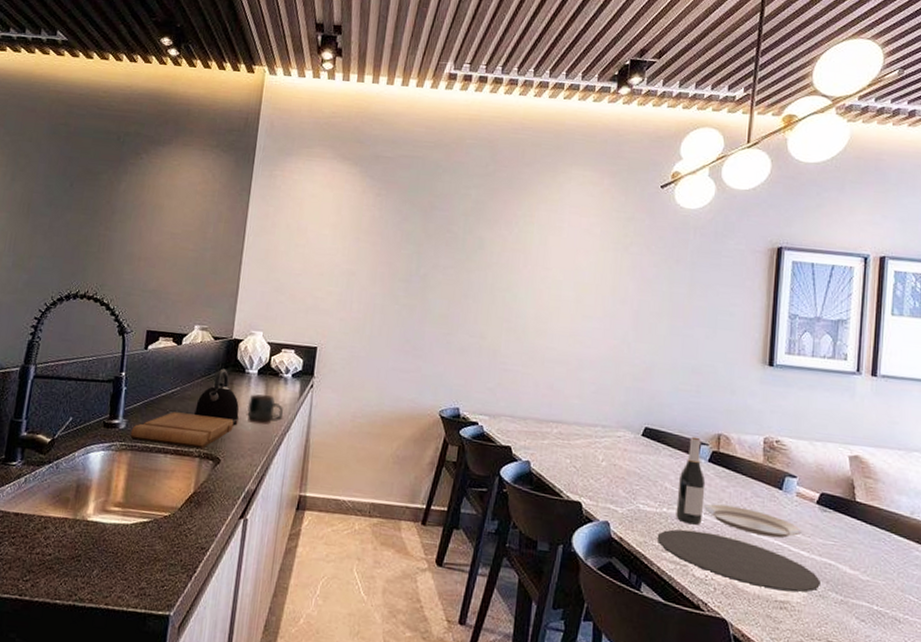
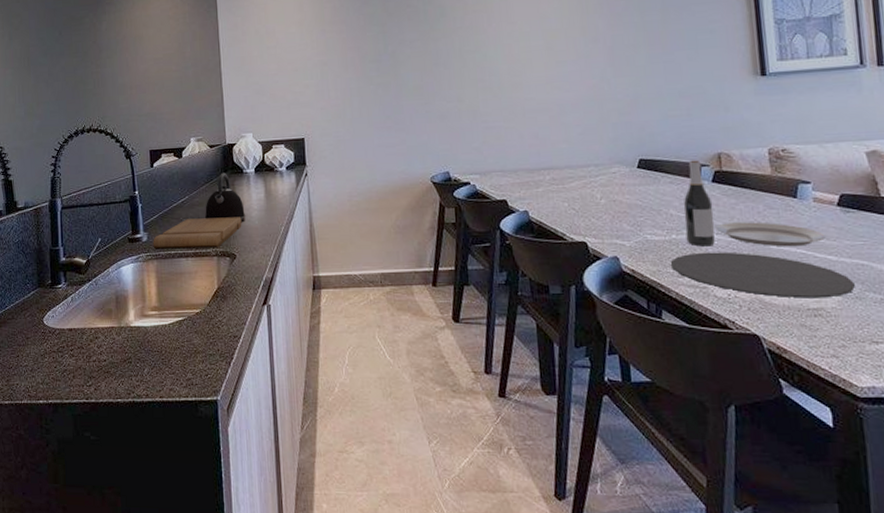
mug: present [246,394,283,425] -> none [250,190,284,218]

